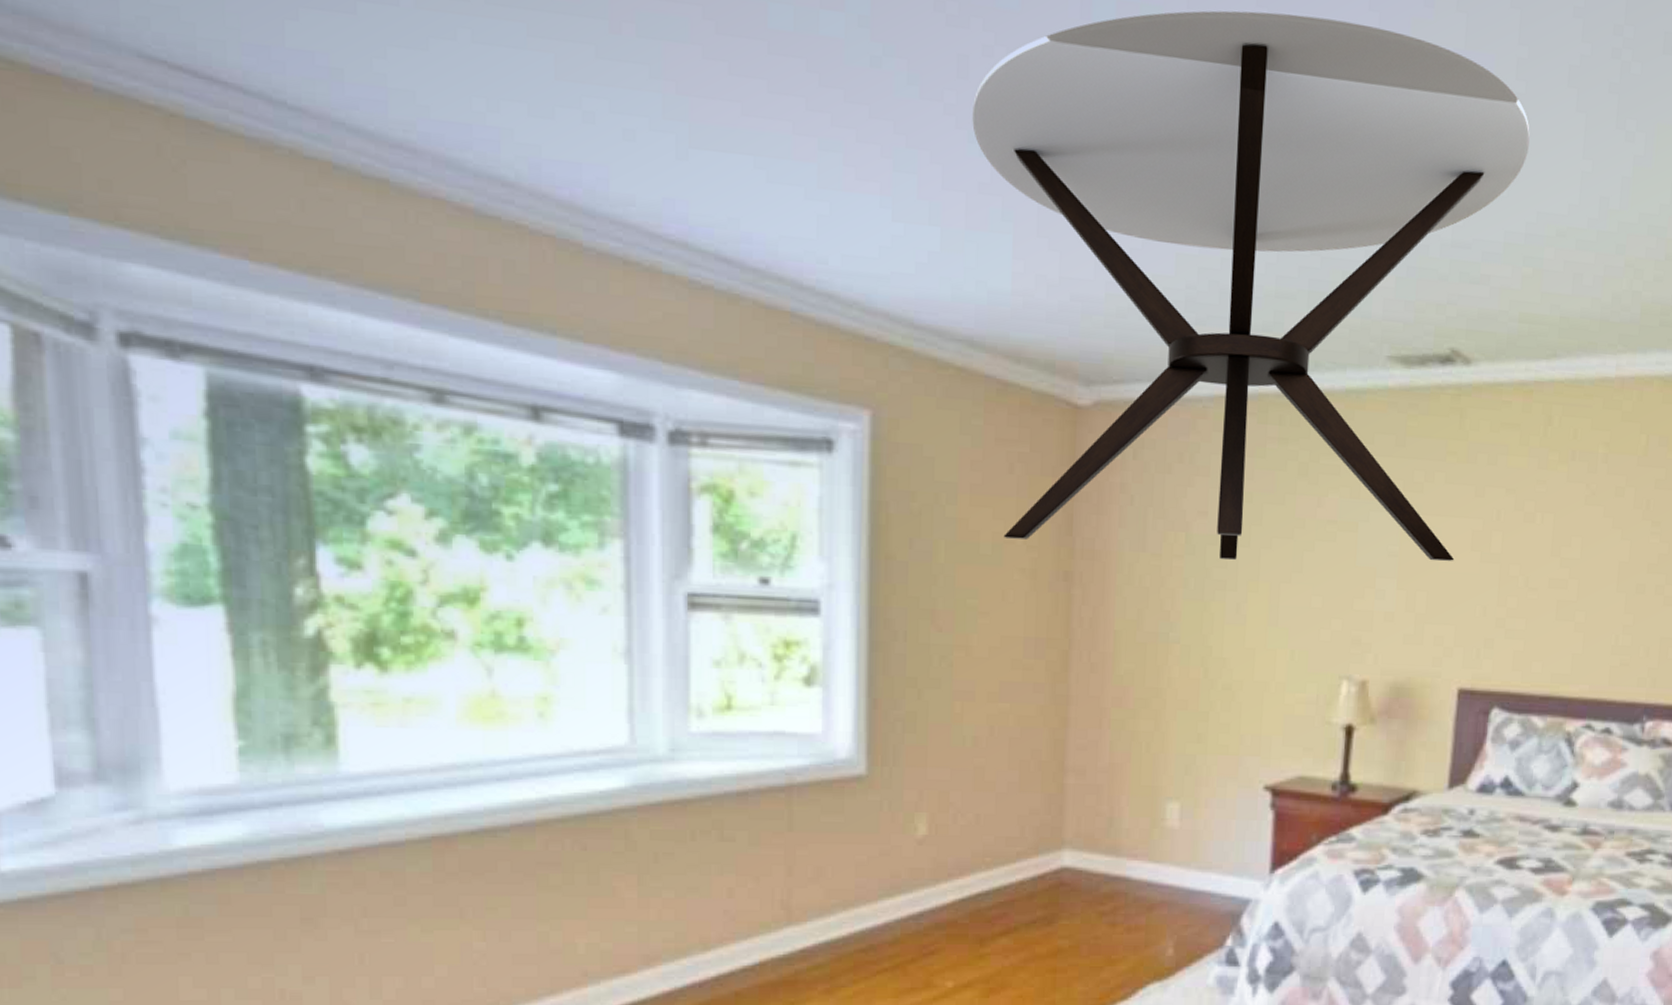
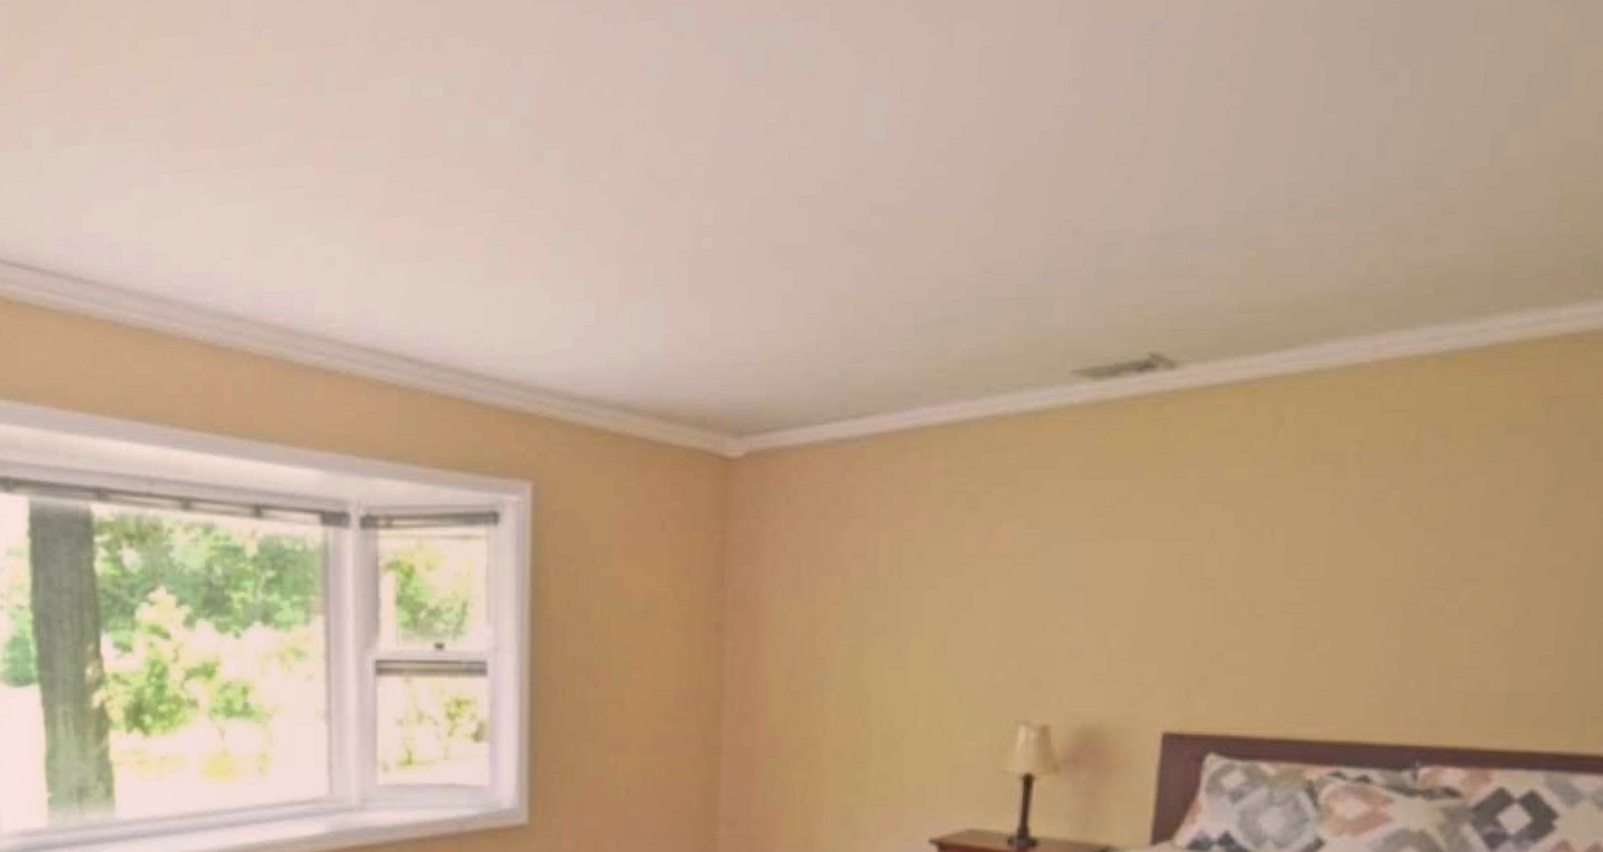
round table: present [972,10,1530,562] -> none [625,16,1252,604]

